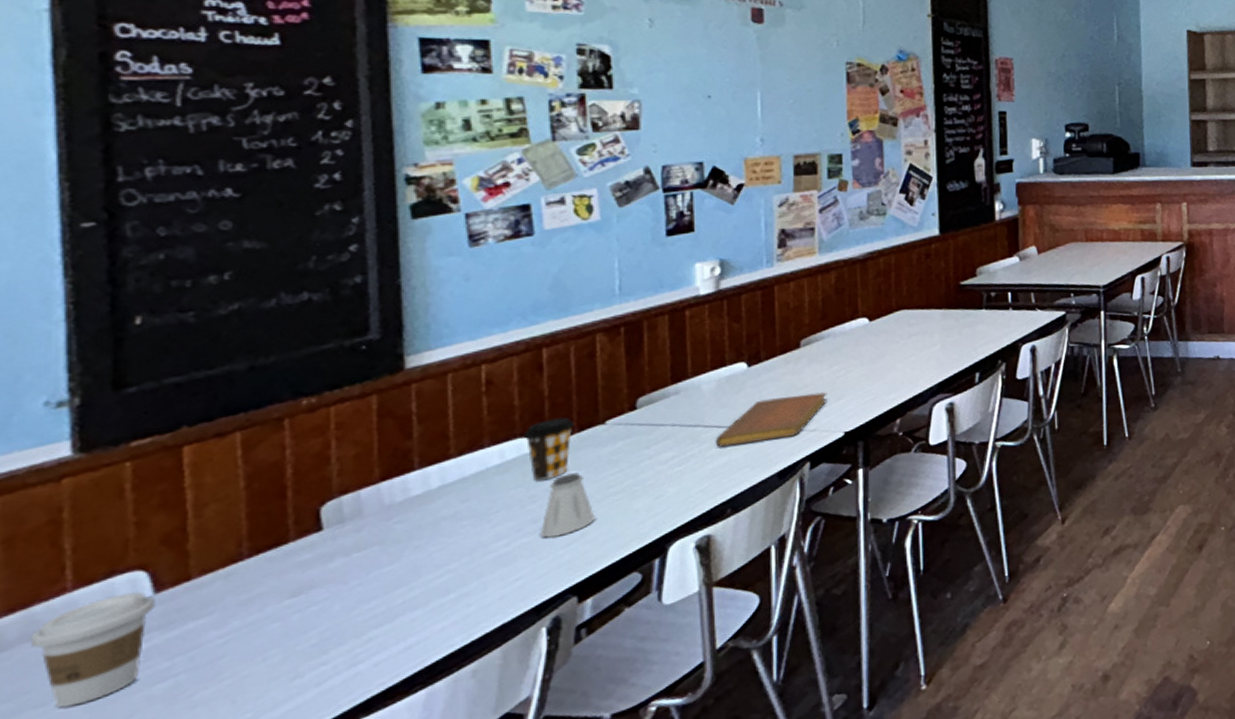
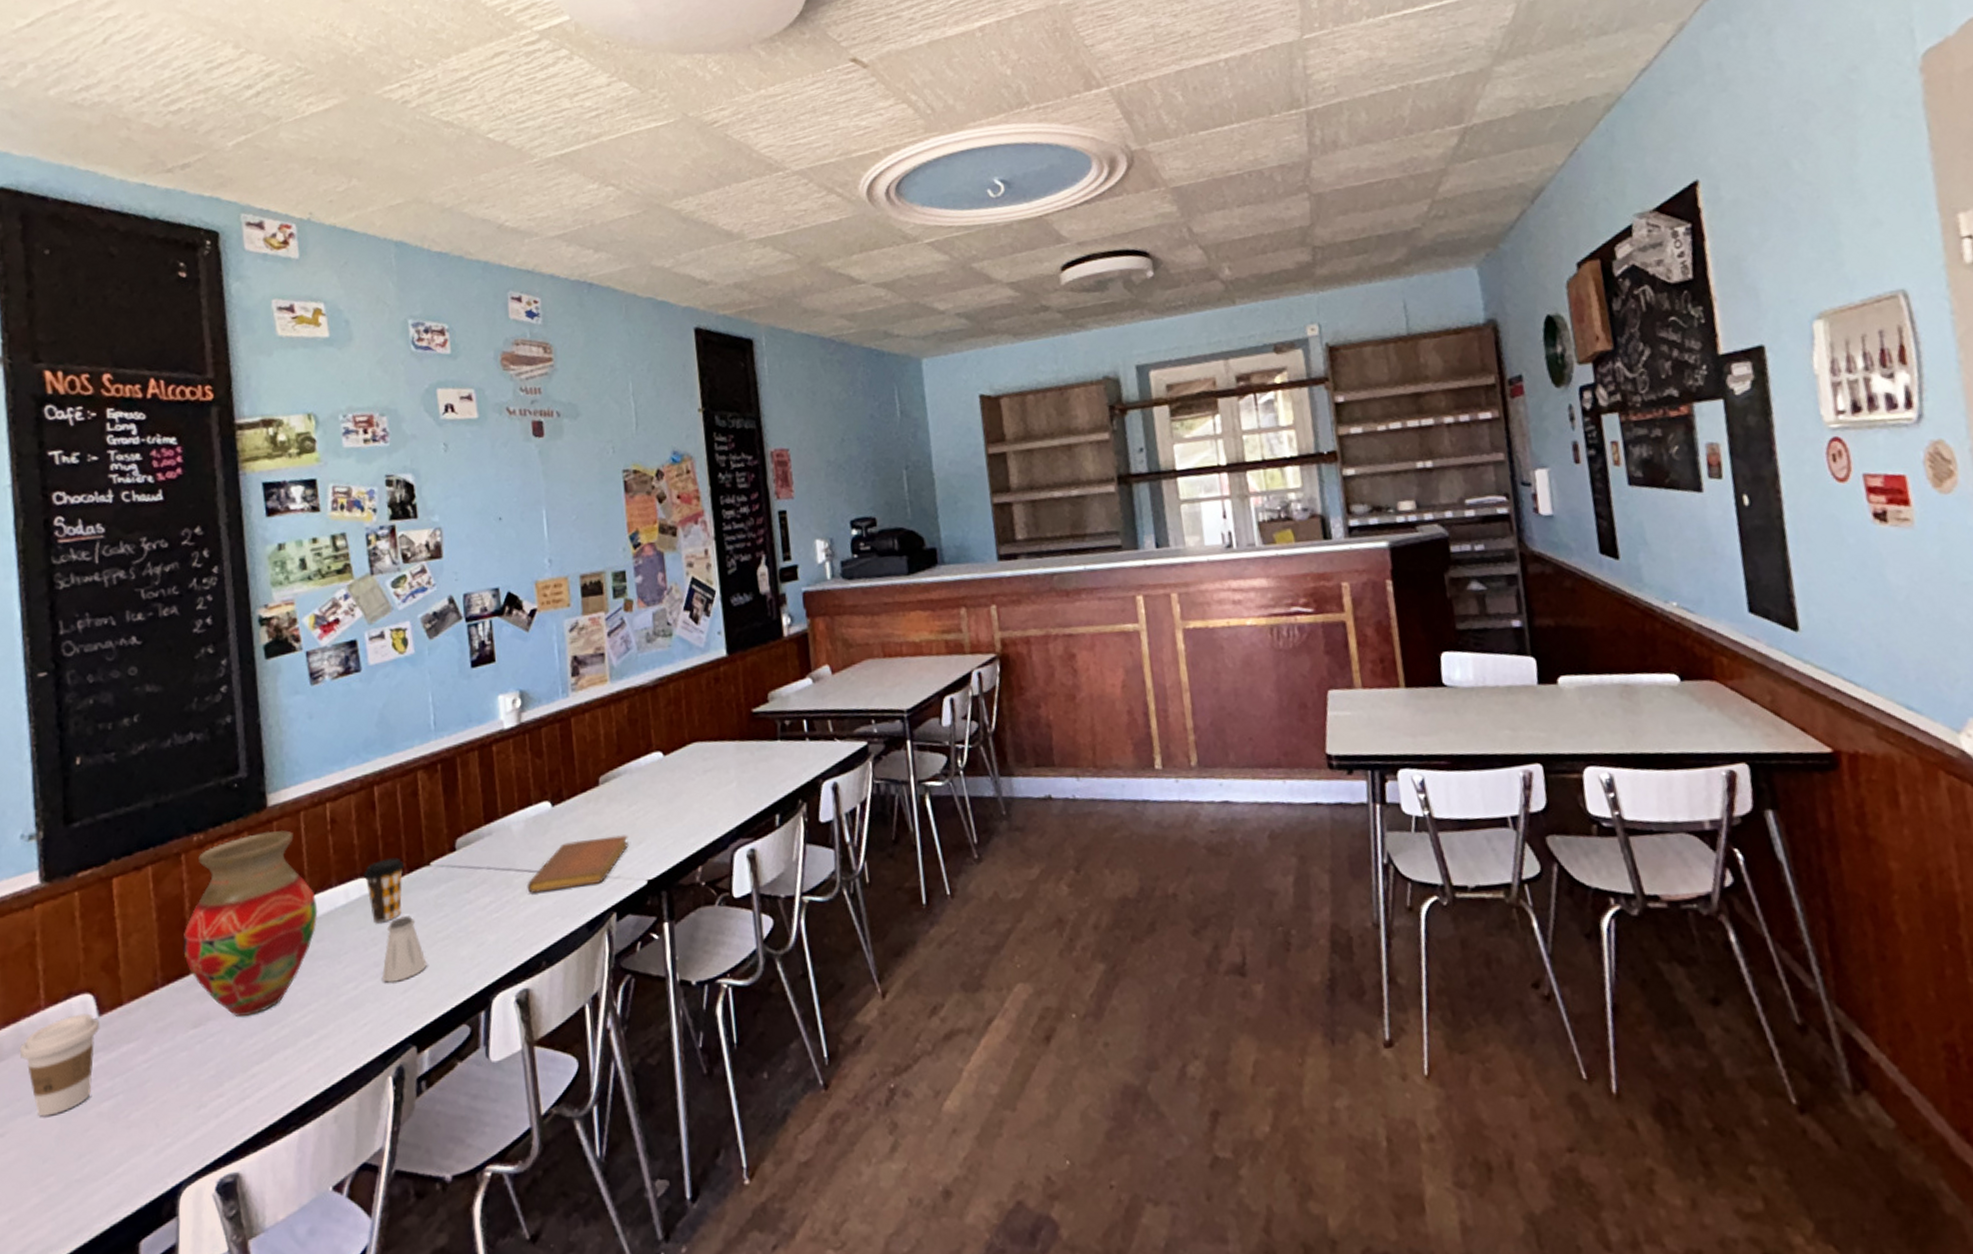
vase: none [281,392,464,583] -> present [183,830,318,1018]

